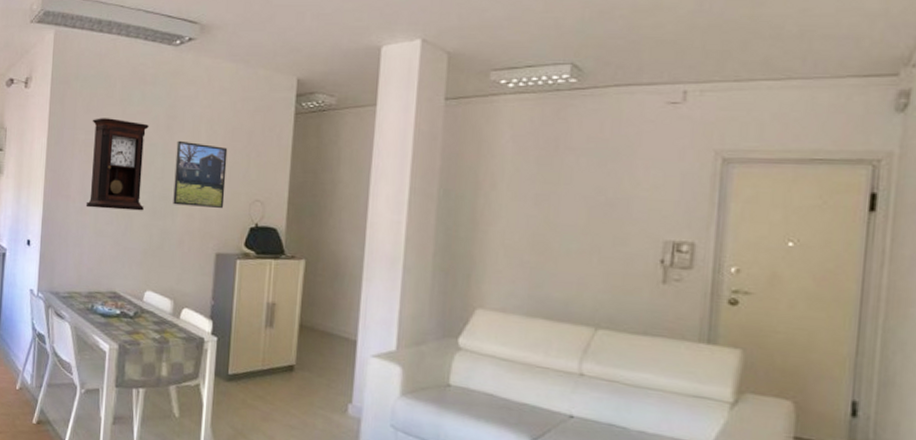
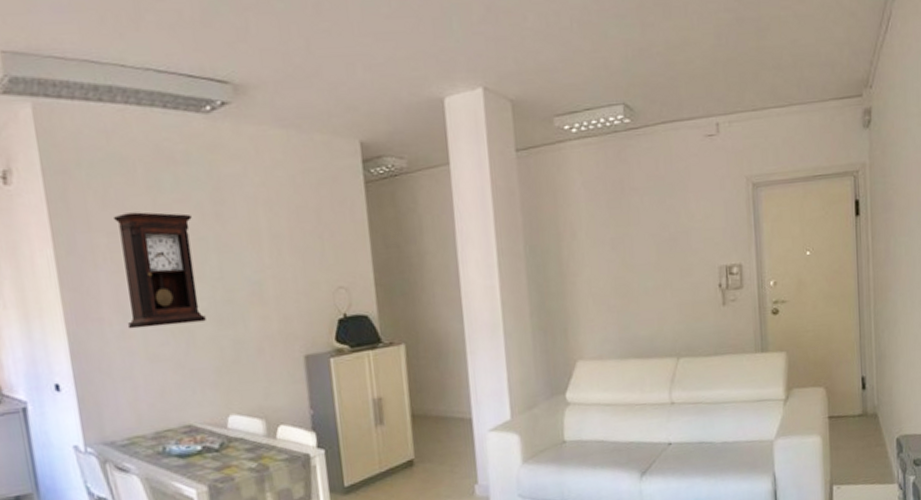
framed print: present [173,140,228,208] -> none [231,229,304,308]

